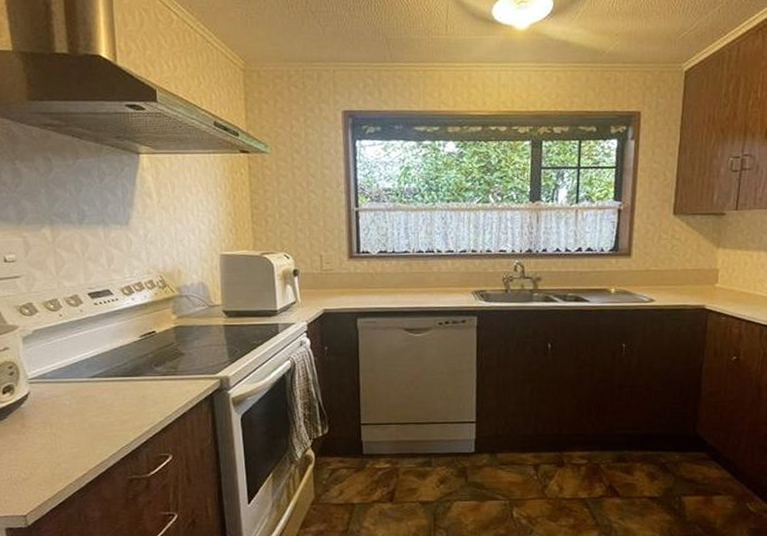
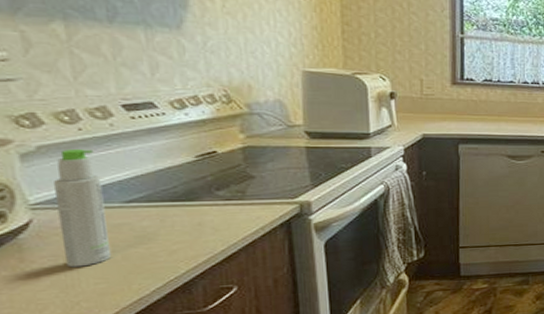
bottle: none [43,332,82,433] -> present [52,149,112,268]

